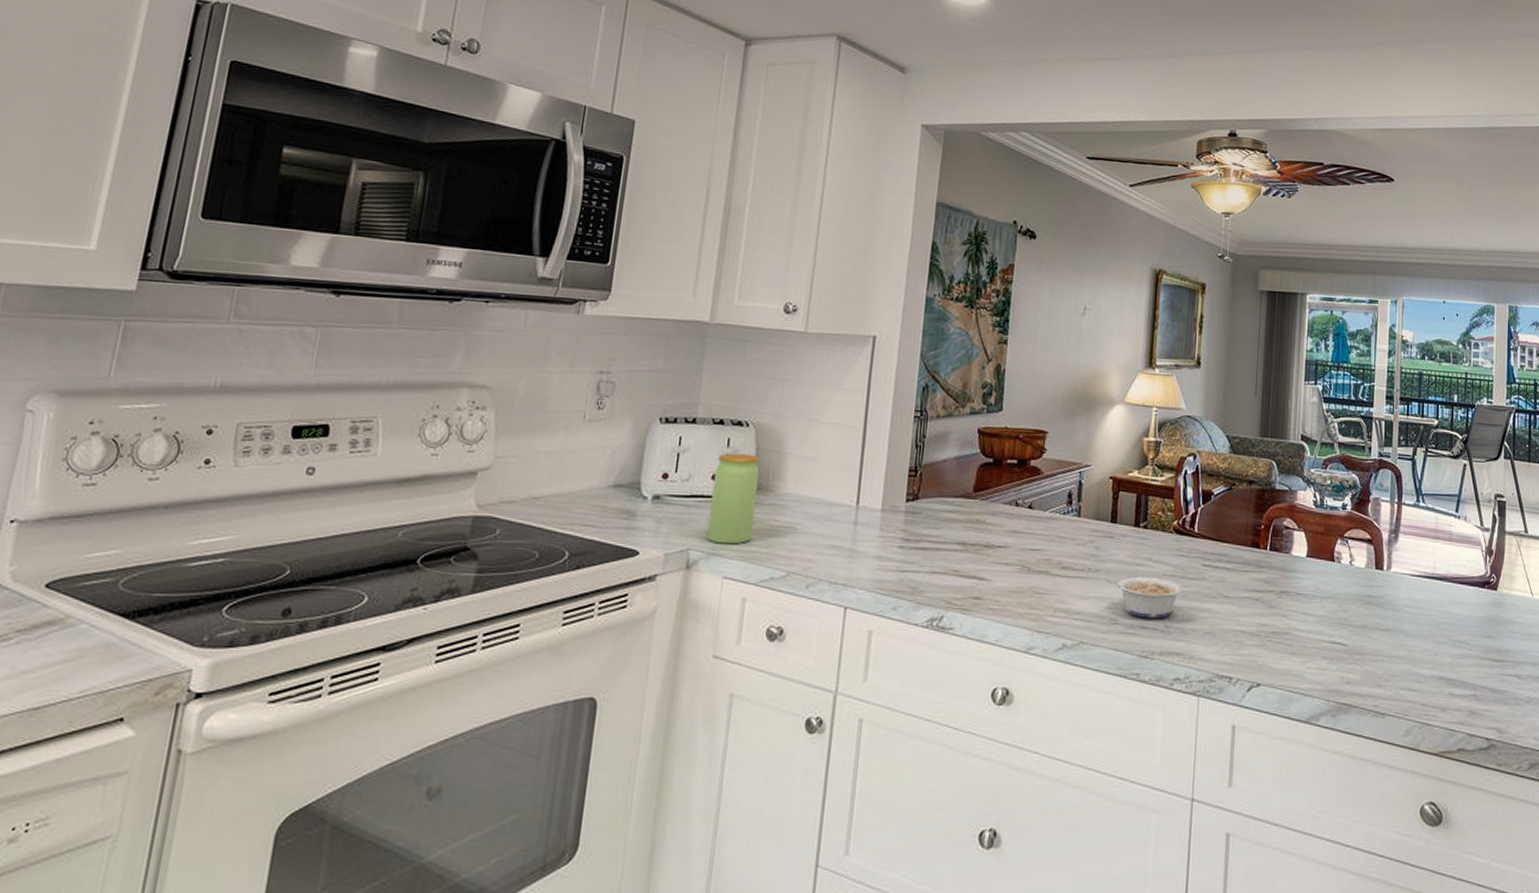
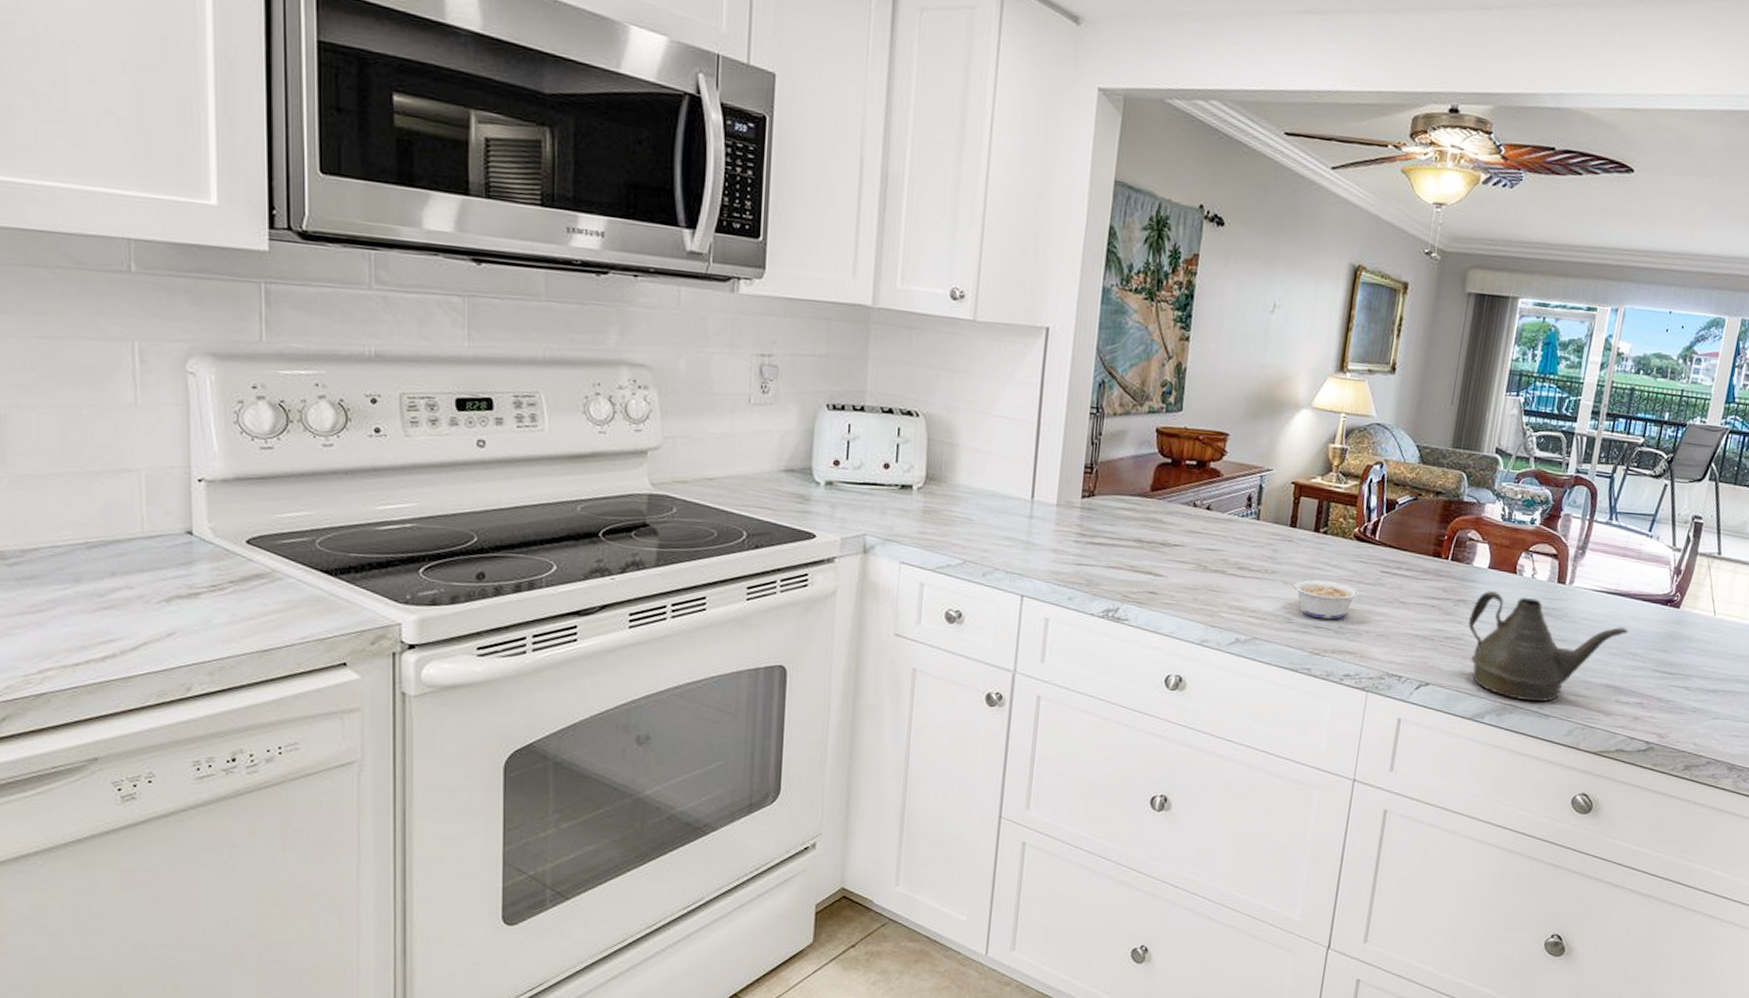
jar: present [706,453,760,545] -> none [882,442,932,532]
teapot: none [1293,581,1451,700] -> present [1468,591,1629,703]

